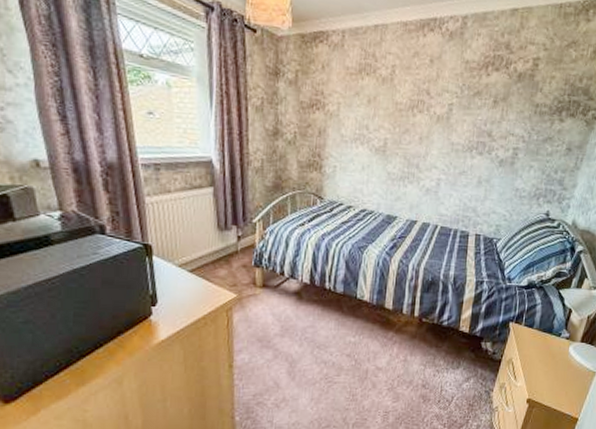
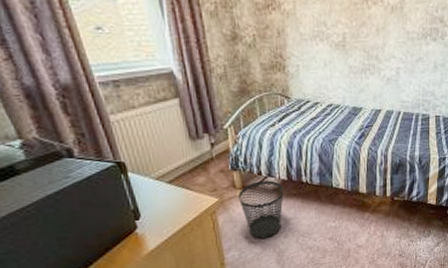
wastebasket: none [257,281,305,344] -> present [238,180,284,239]

